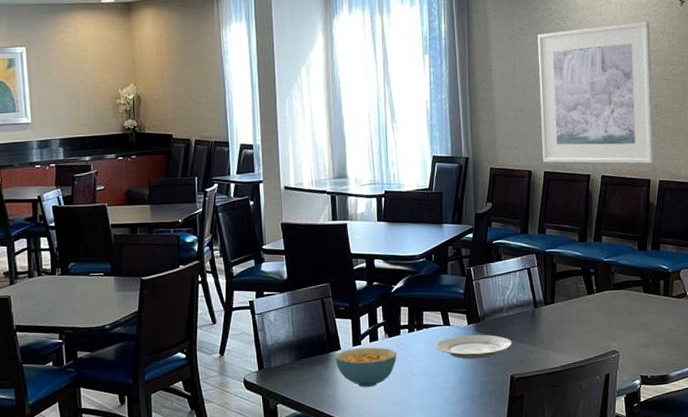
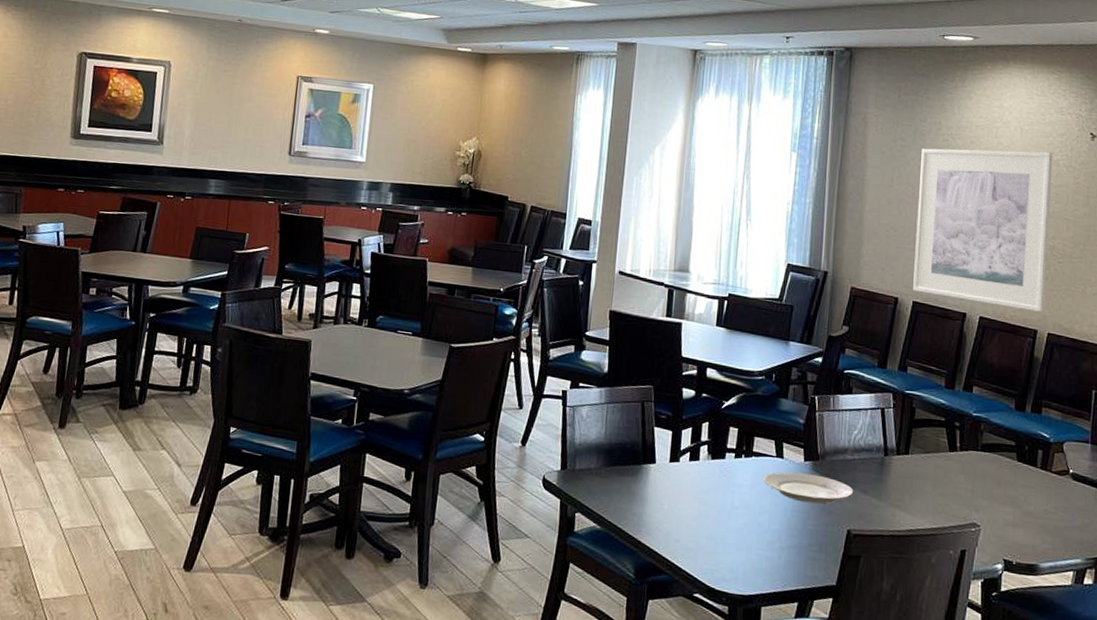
cereal bowl: present [335,347,397,387] -> none [647,464,719,513]

